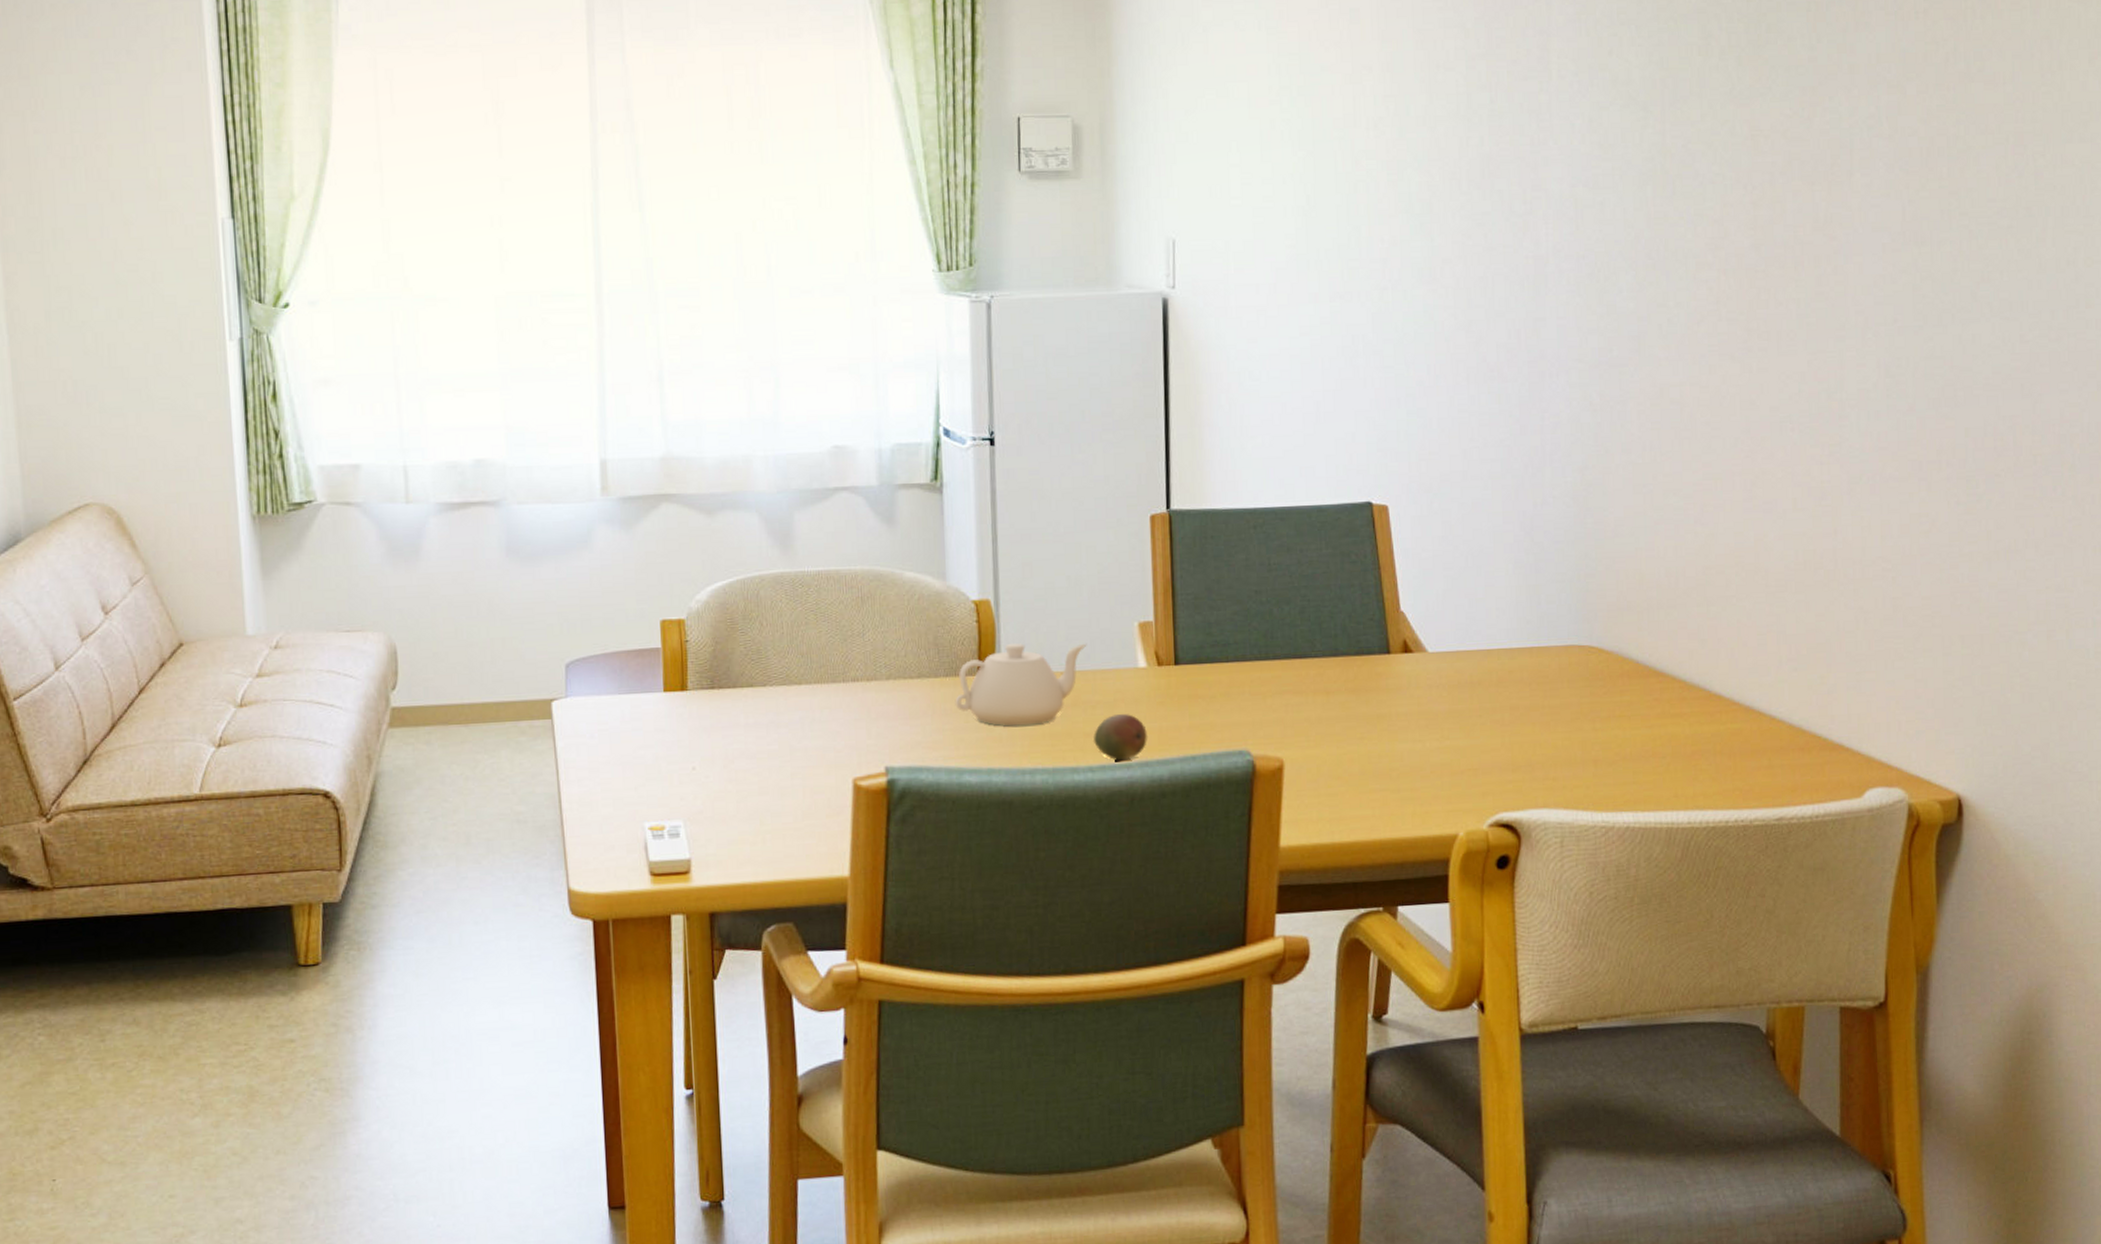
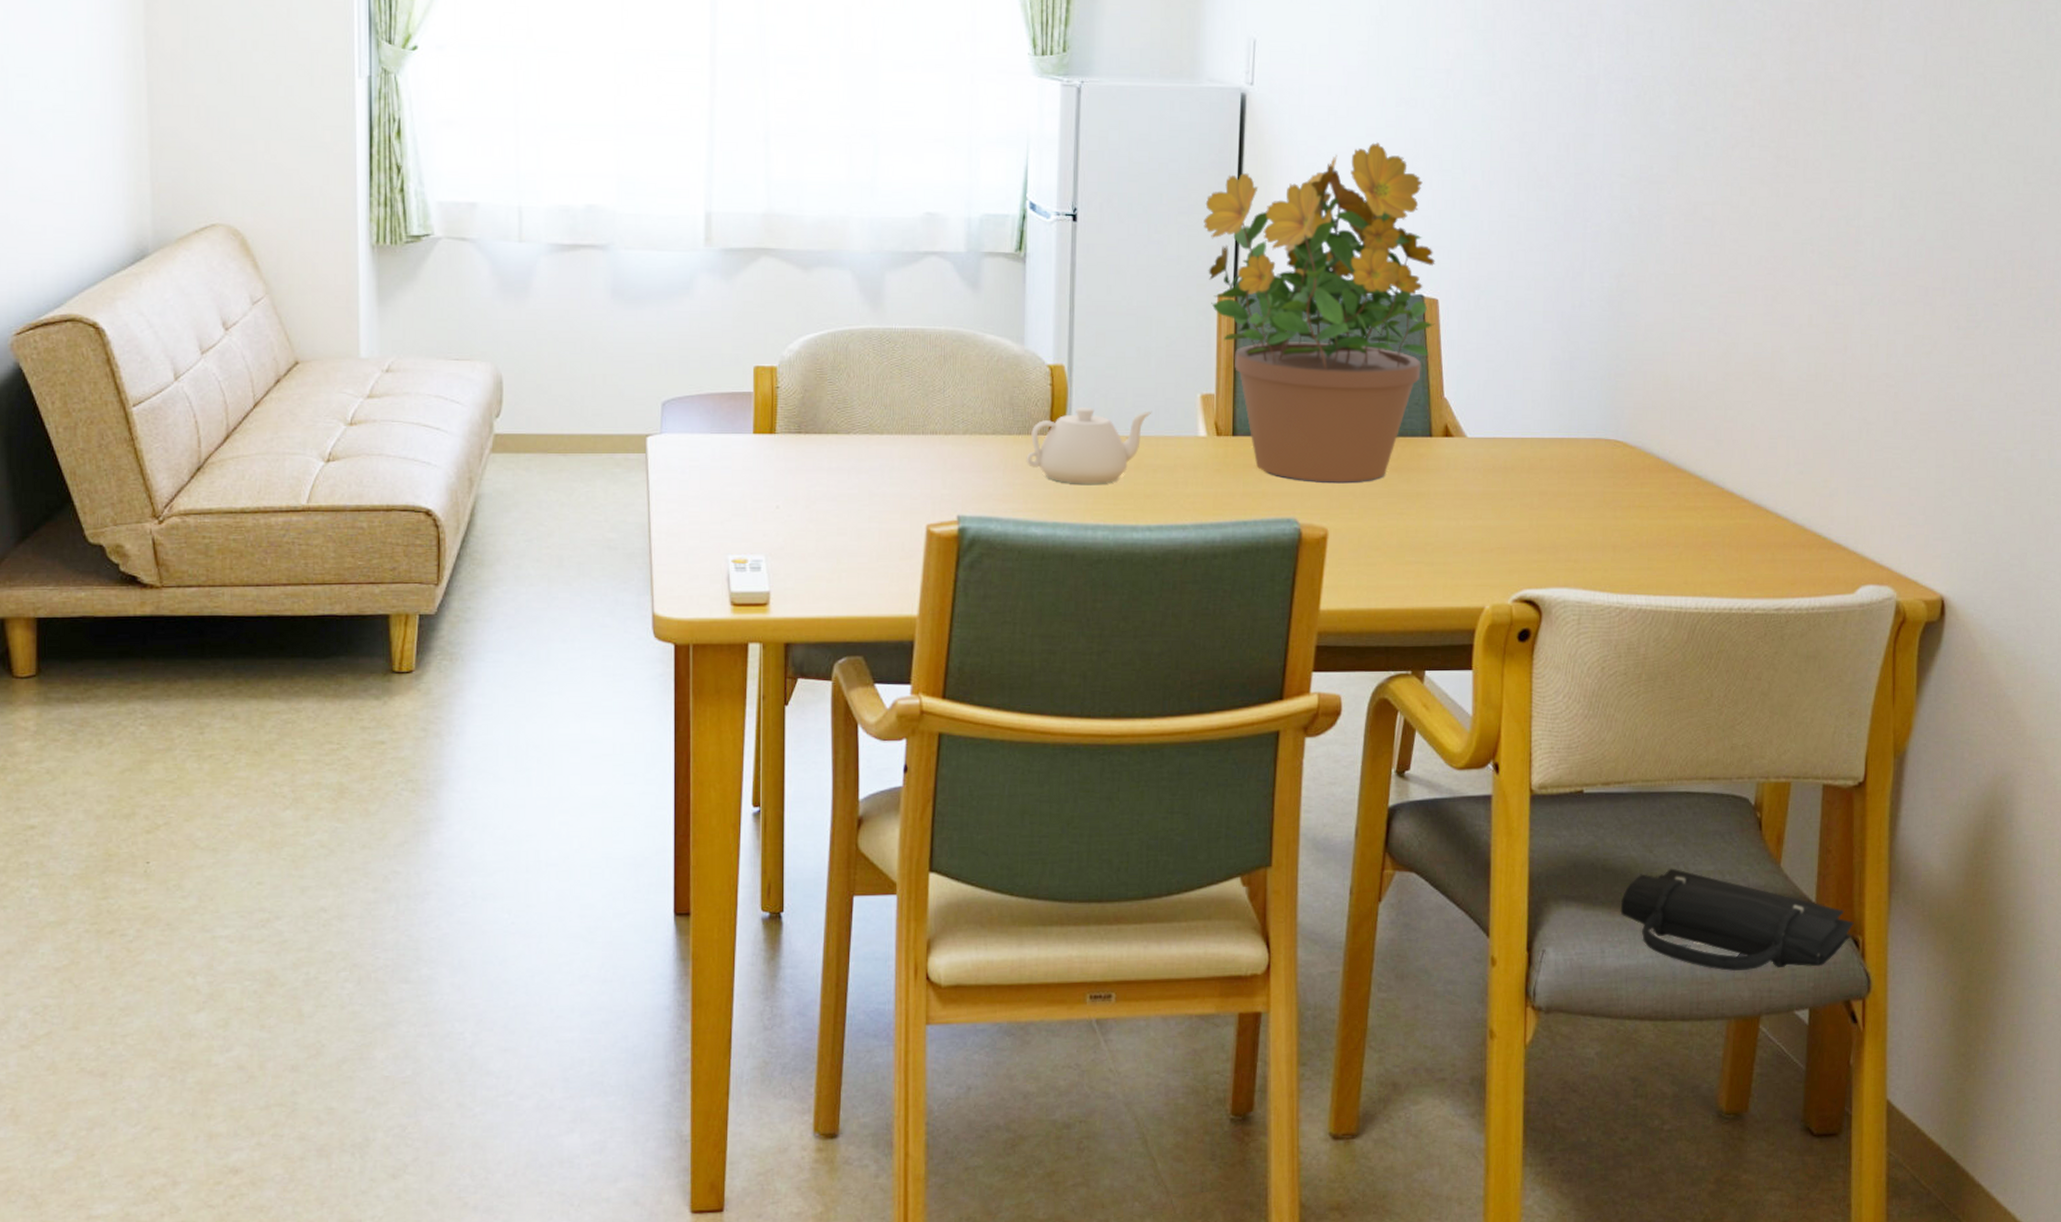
fruit: present [1094,714,1148,761] -> none [1153,479,1204,522]
flowerpot: none [1130,341,1386,709] -> present [1204,142,1435,482]
handbag: none [1626,1106,1884,1215] -> present [1620,868,1854,971]

